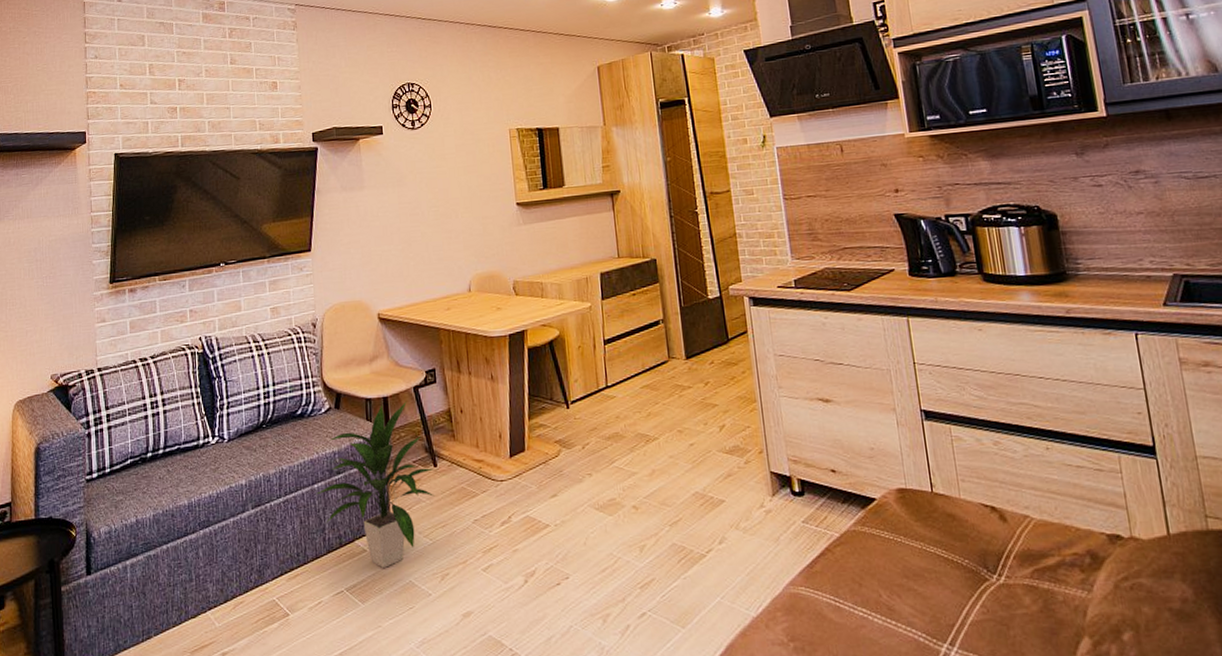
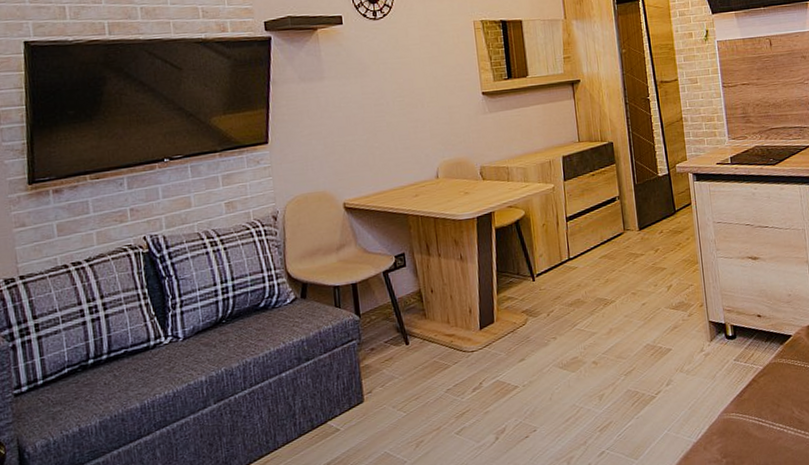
indoor plant: present [316,401,435,568] -> none [284,285,407,444]

